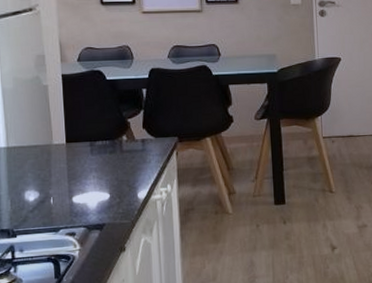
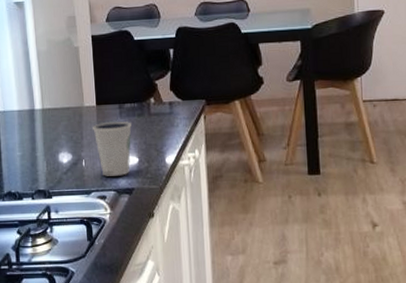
dixie cup: none [62,158,103,213] -> present [92,121,132,176]

